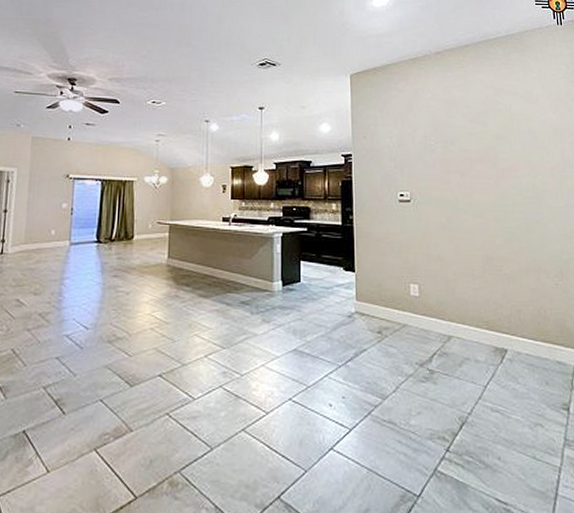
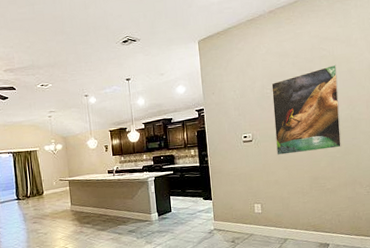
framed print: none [436,121,523,223] -> present [271,64,342,155]

